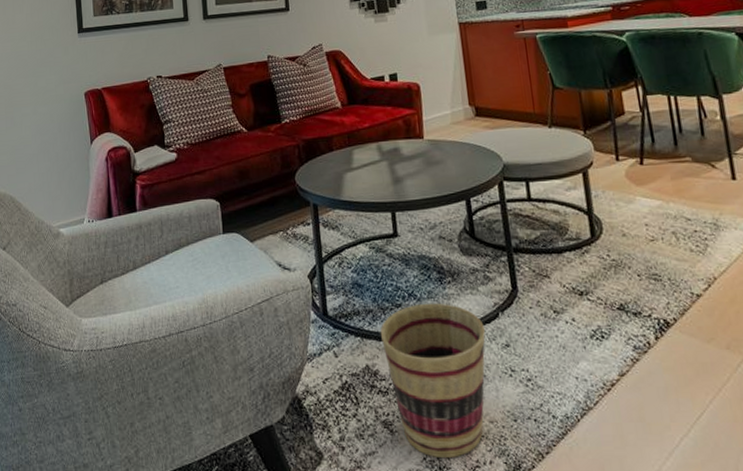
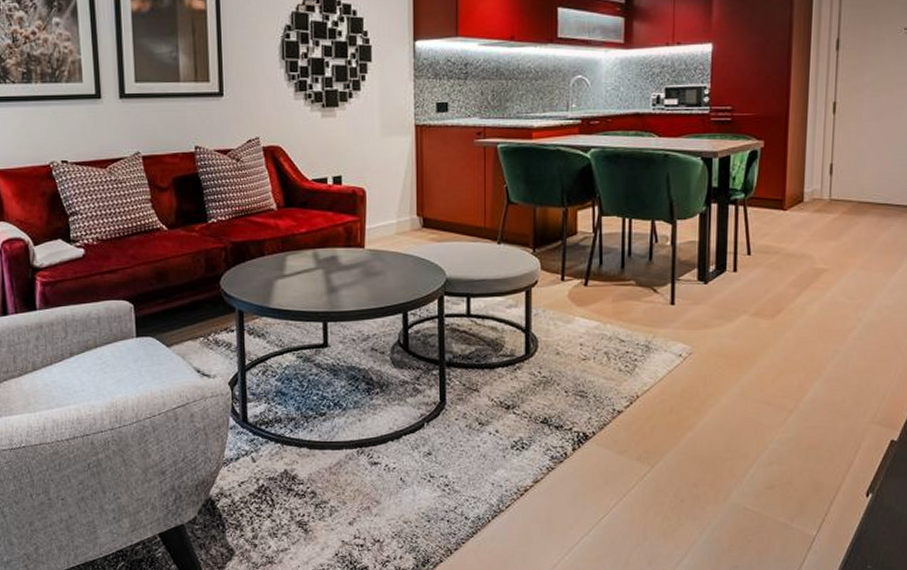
basket: present [380,303,486,459] -> none [301,412,408,555]

